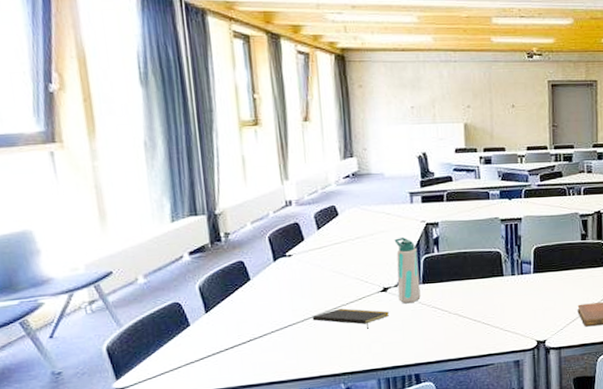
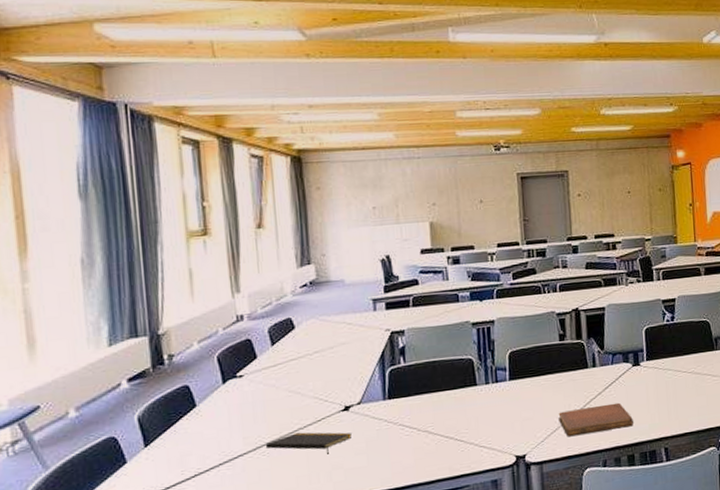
water bottle: present [394,236,421,304] -> none [356,348,387,423]

